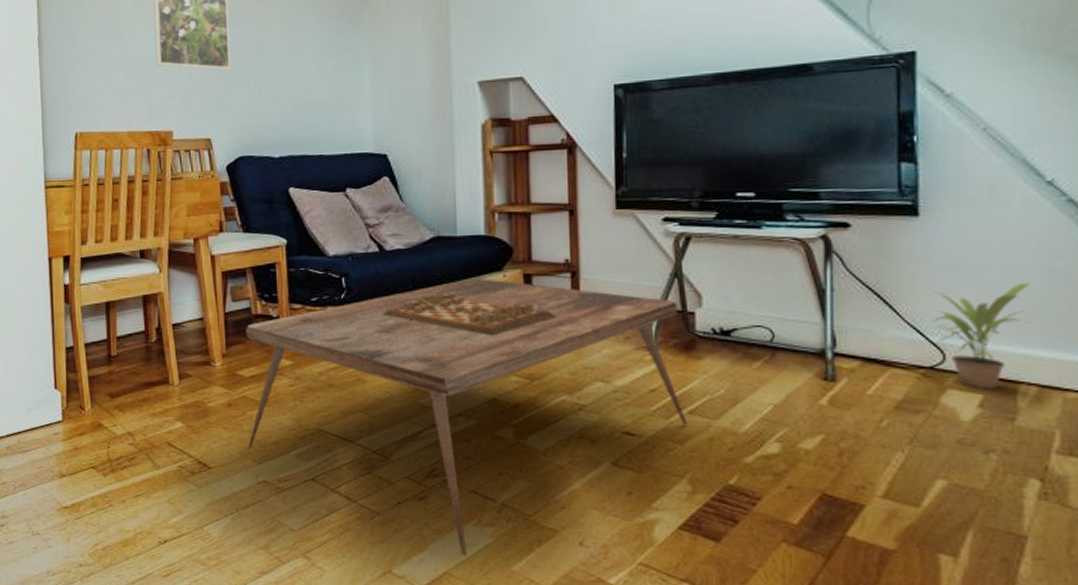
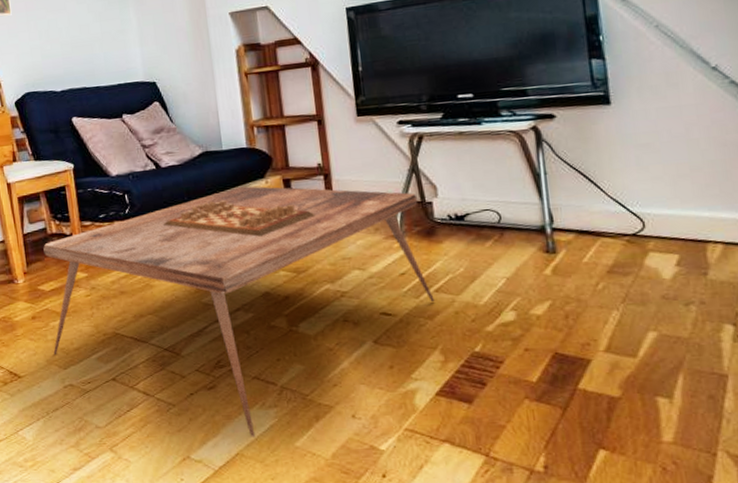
potted plant: present [930,282,1032,390] -> none [629,154,712,250]

